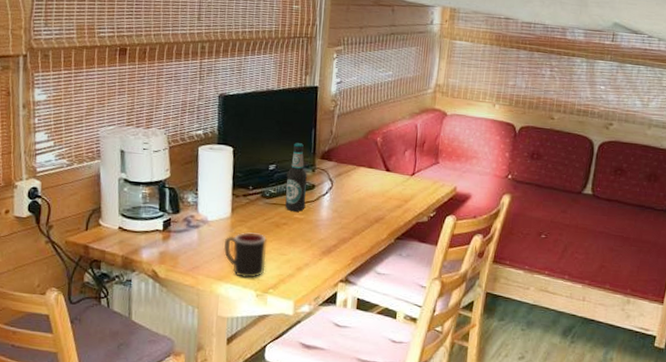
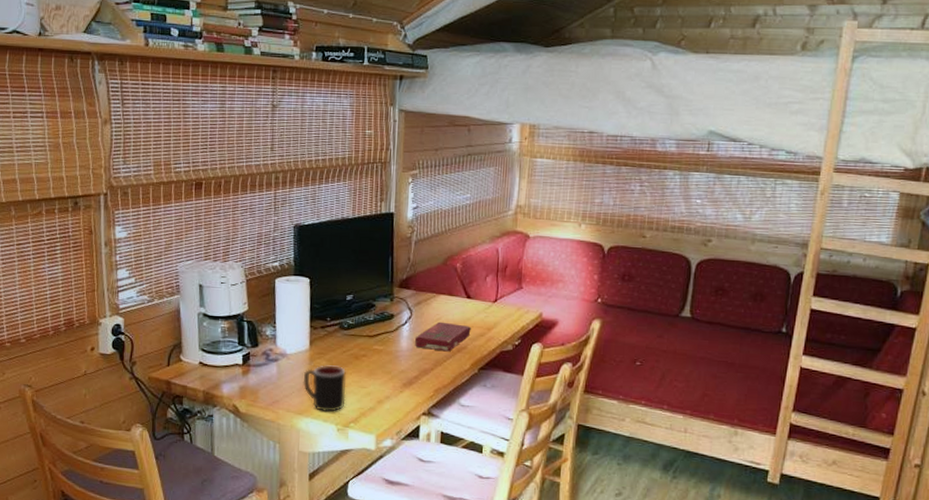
bottle: present [285,143,307,212] -> none [364,272,385,342]
book: none [334,193,389,222] -> present [414,321,471,352]

